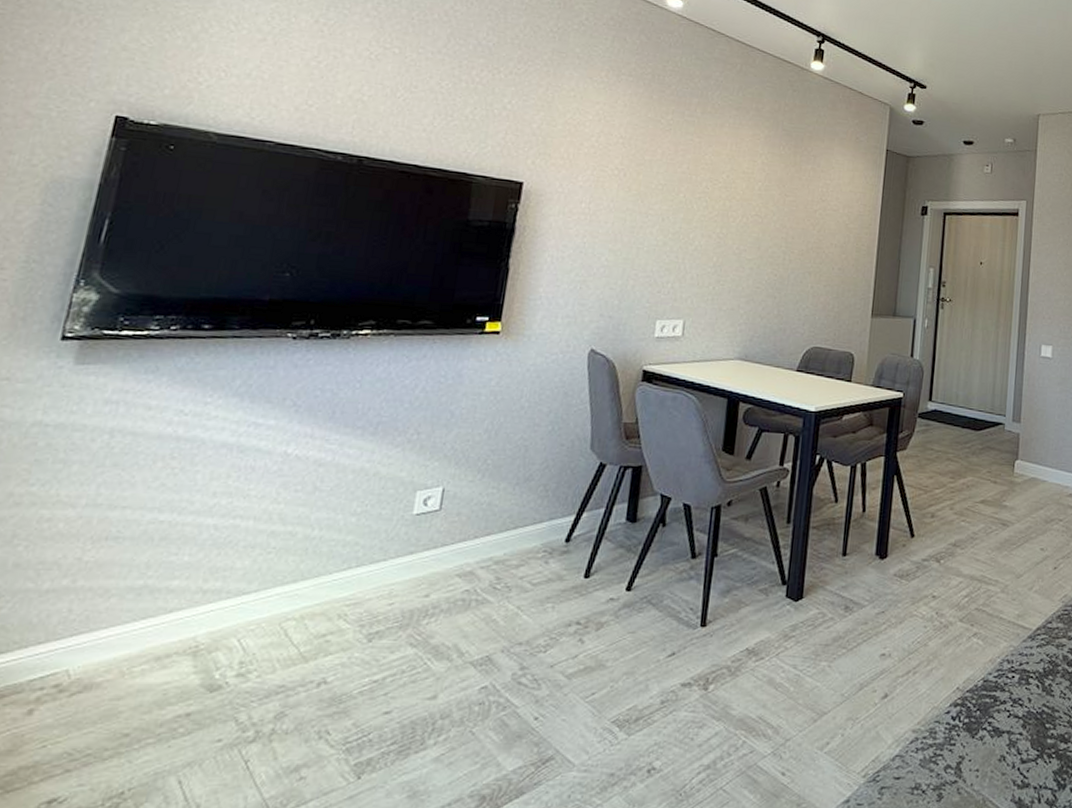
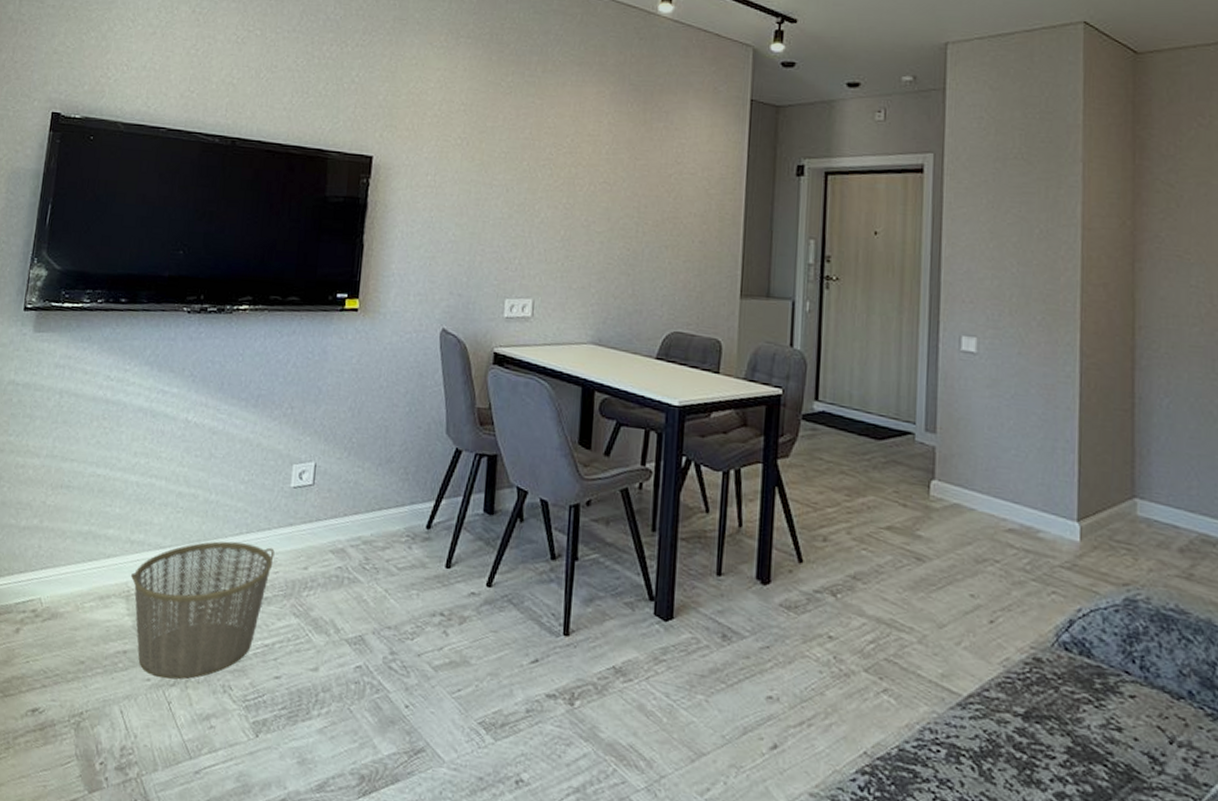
basket: none [200,578,390,735] -> present [130,541,275,680]

